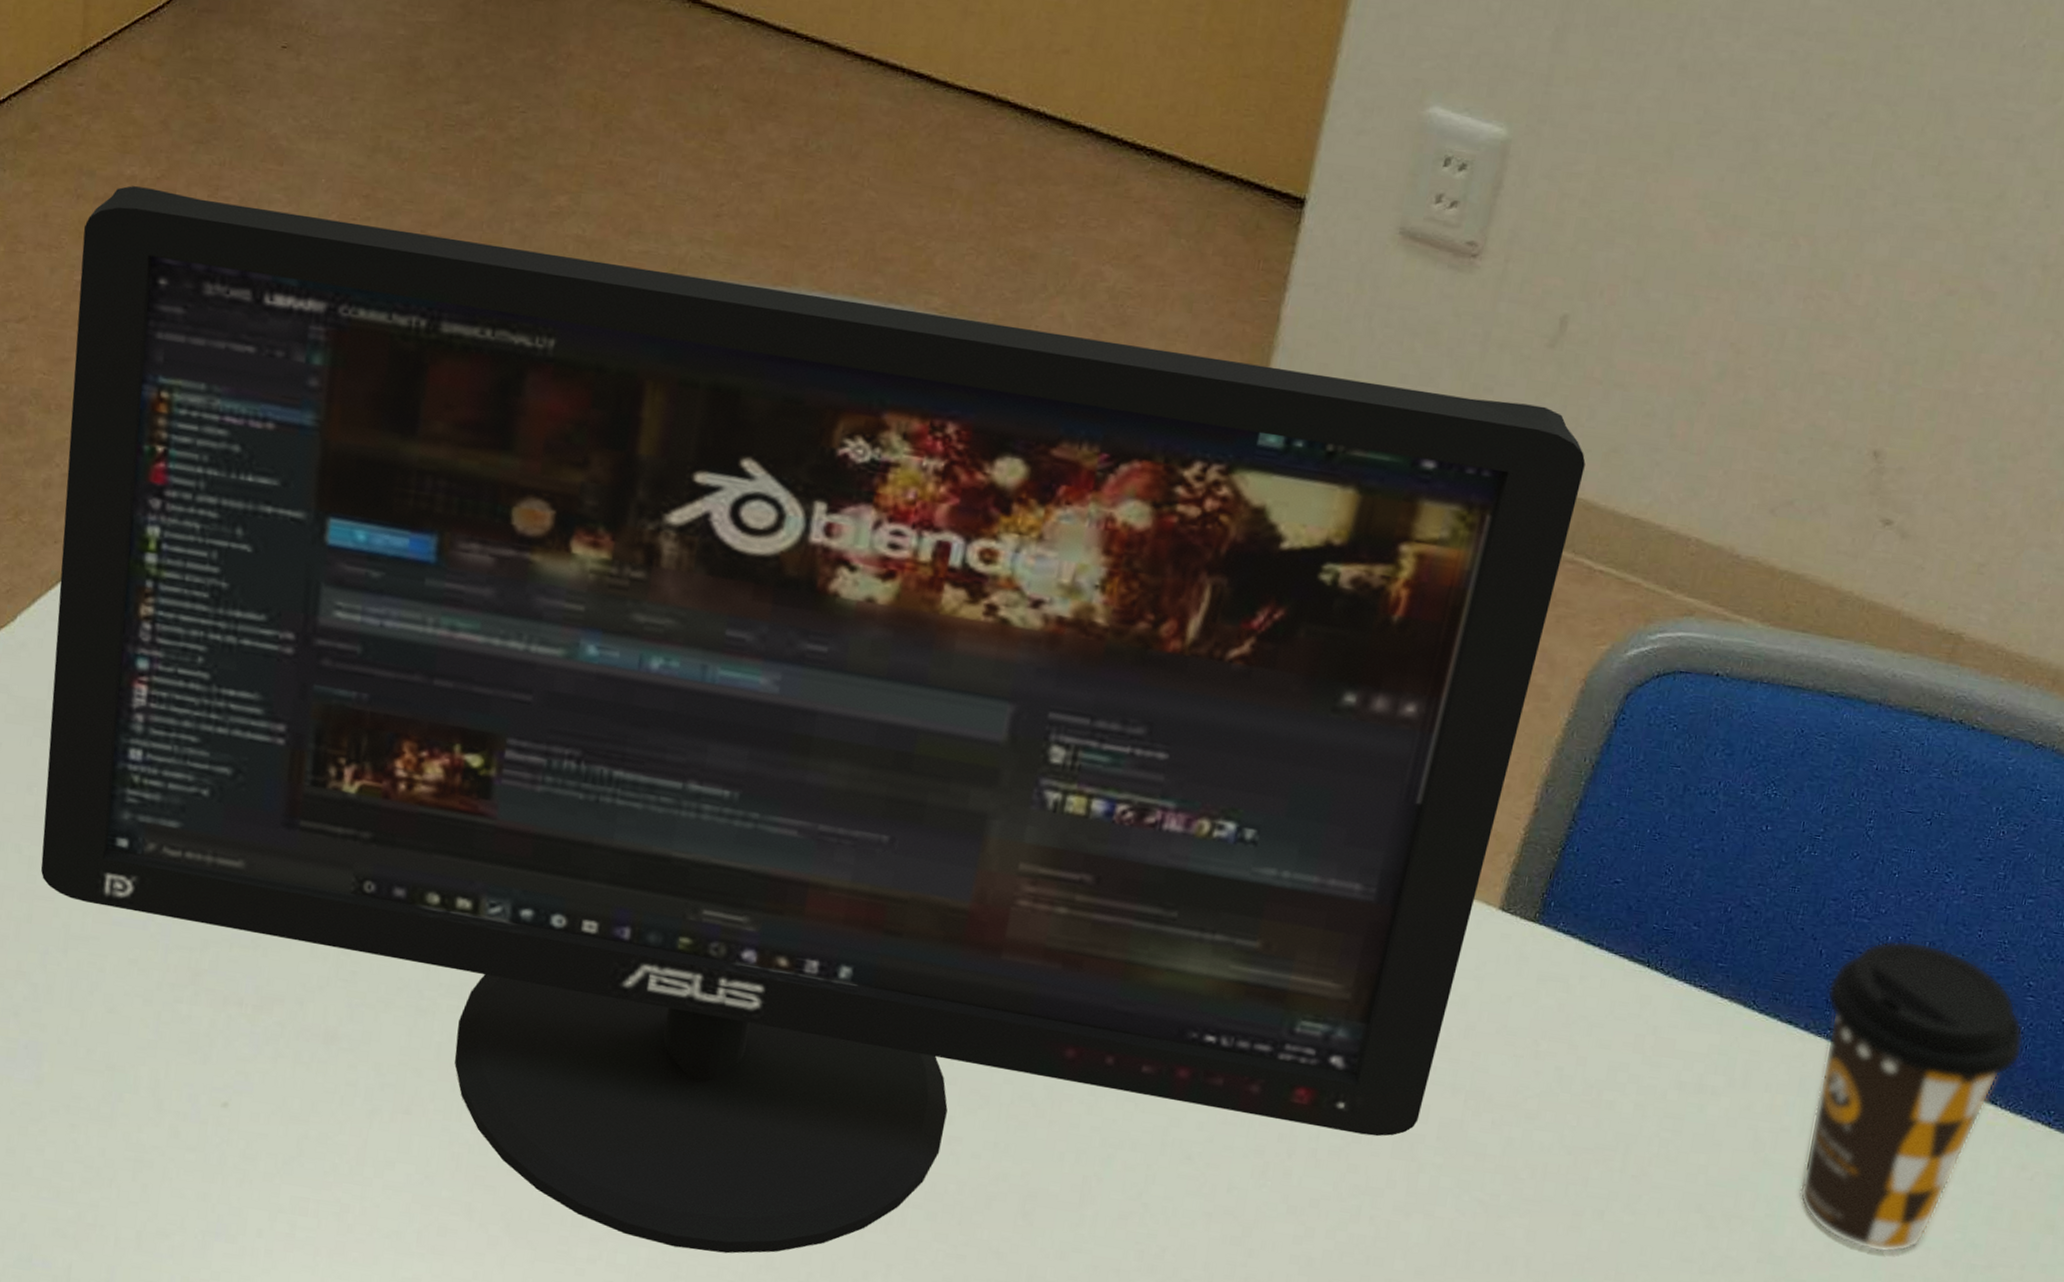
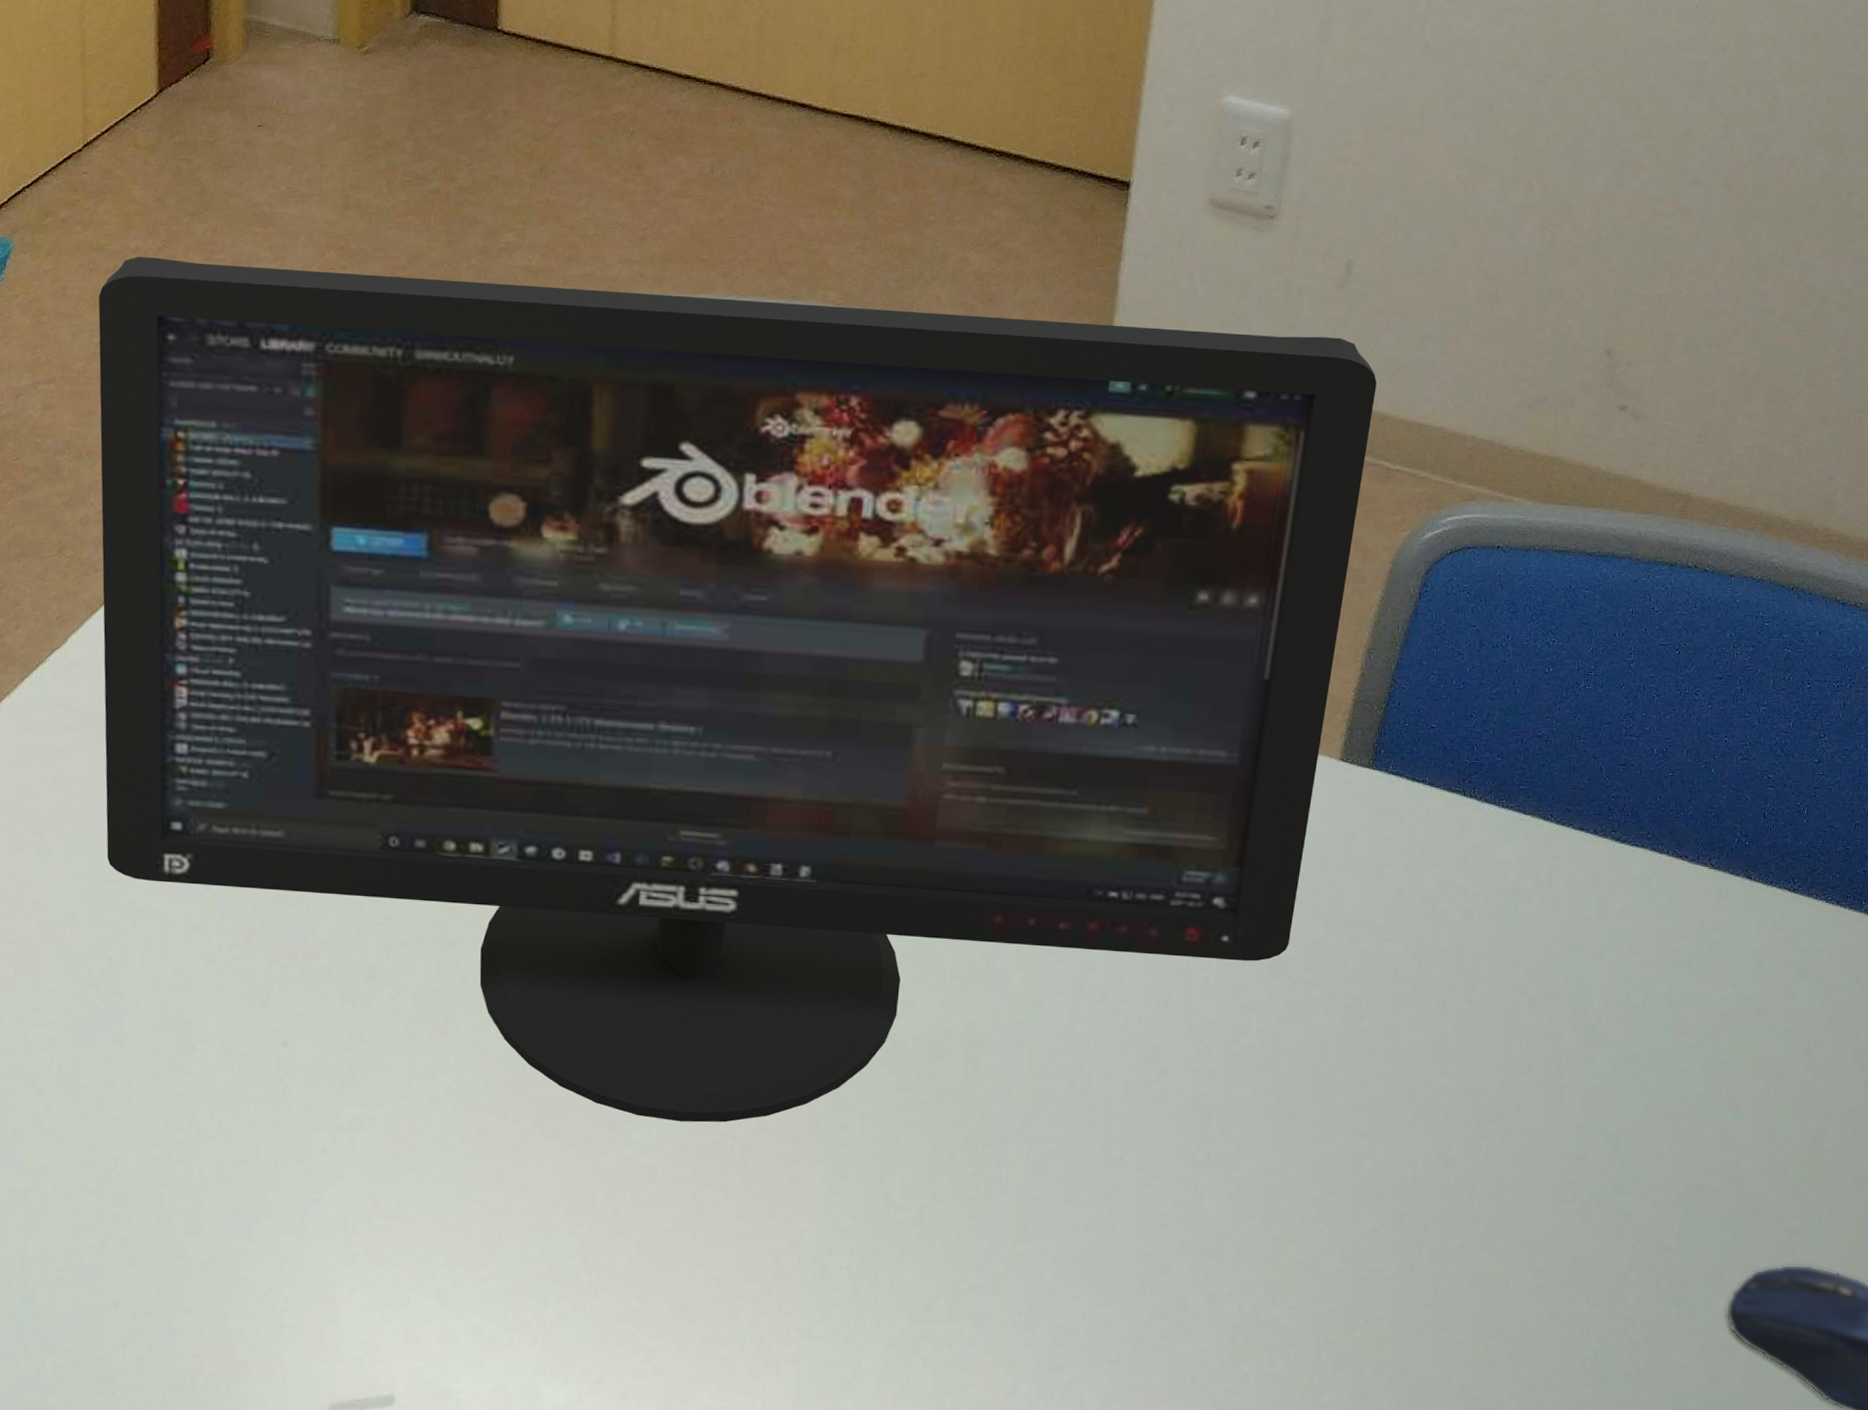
coffee cup: present [1799,940,2024,1253] -> none [1602,751,1768,1012]

